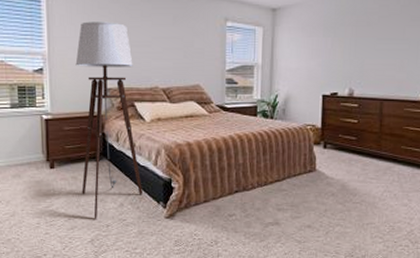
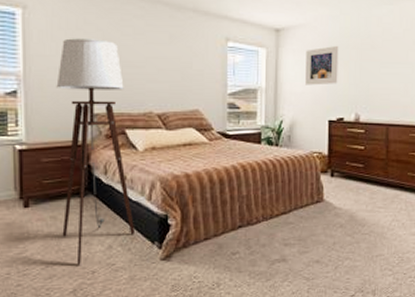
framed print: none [300,22,334,62] -> present [305,45,339,85]

